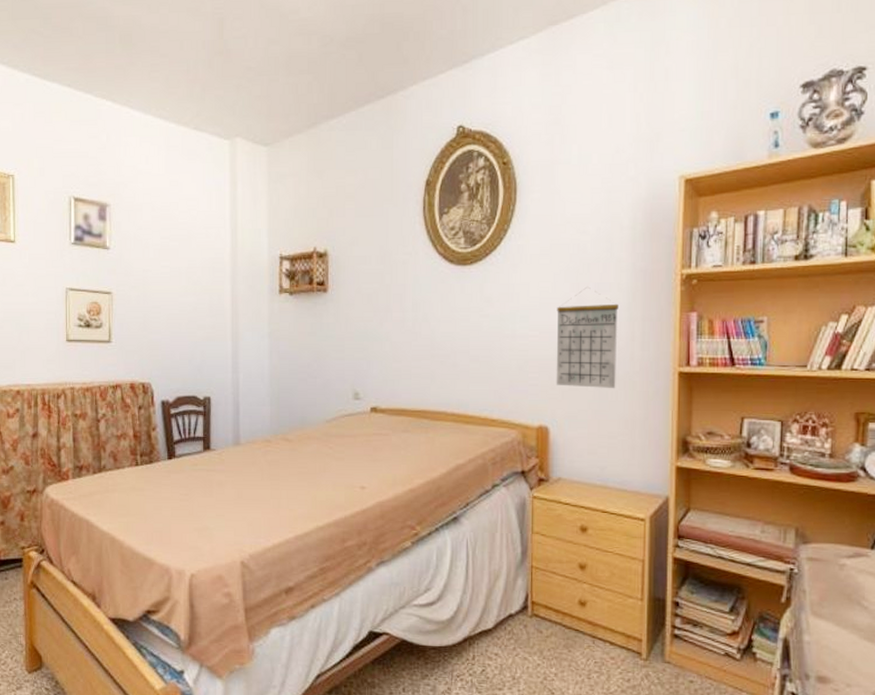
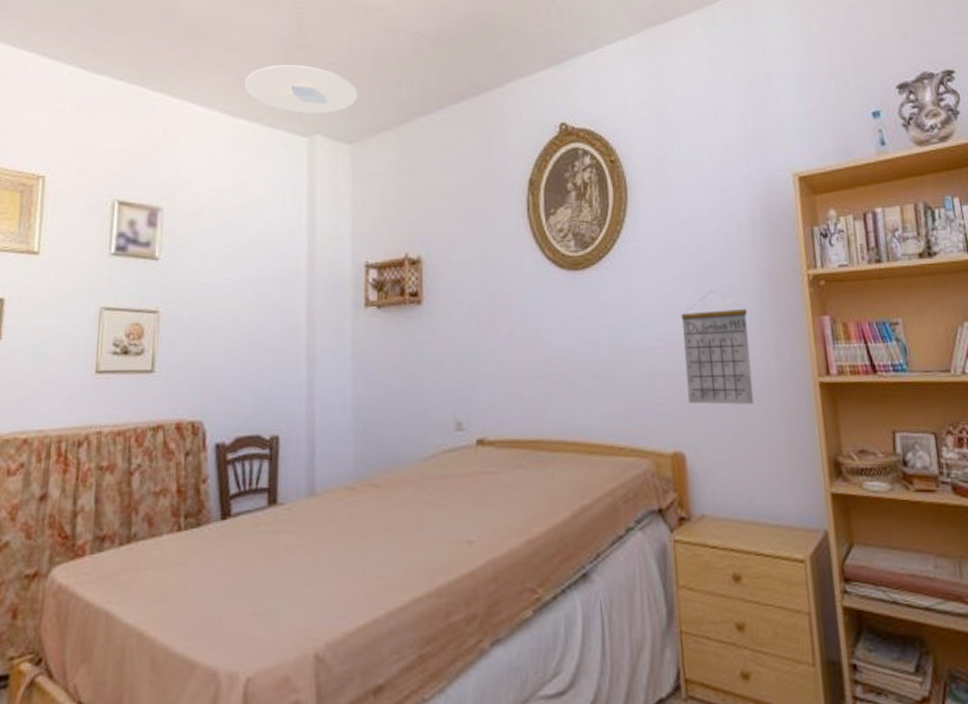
ceiling light: none [173,70,274,118] -> present [244,64,358,114]

